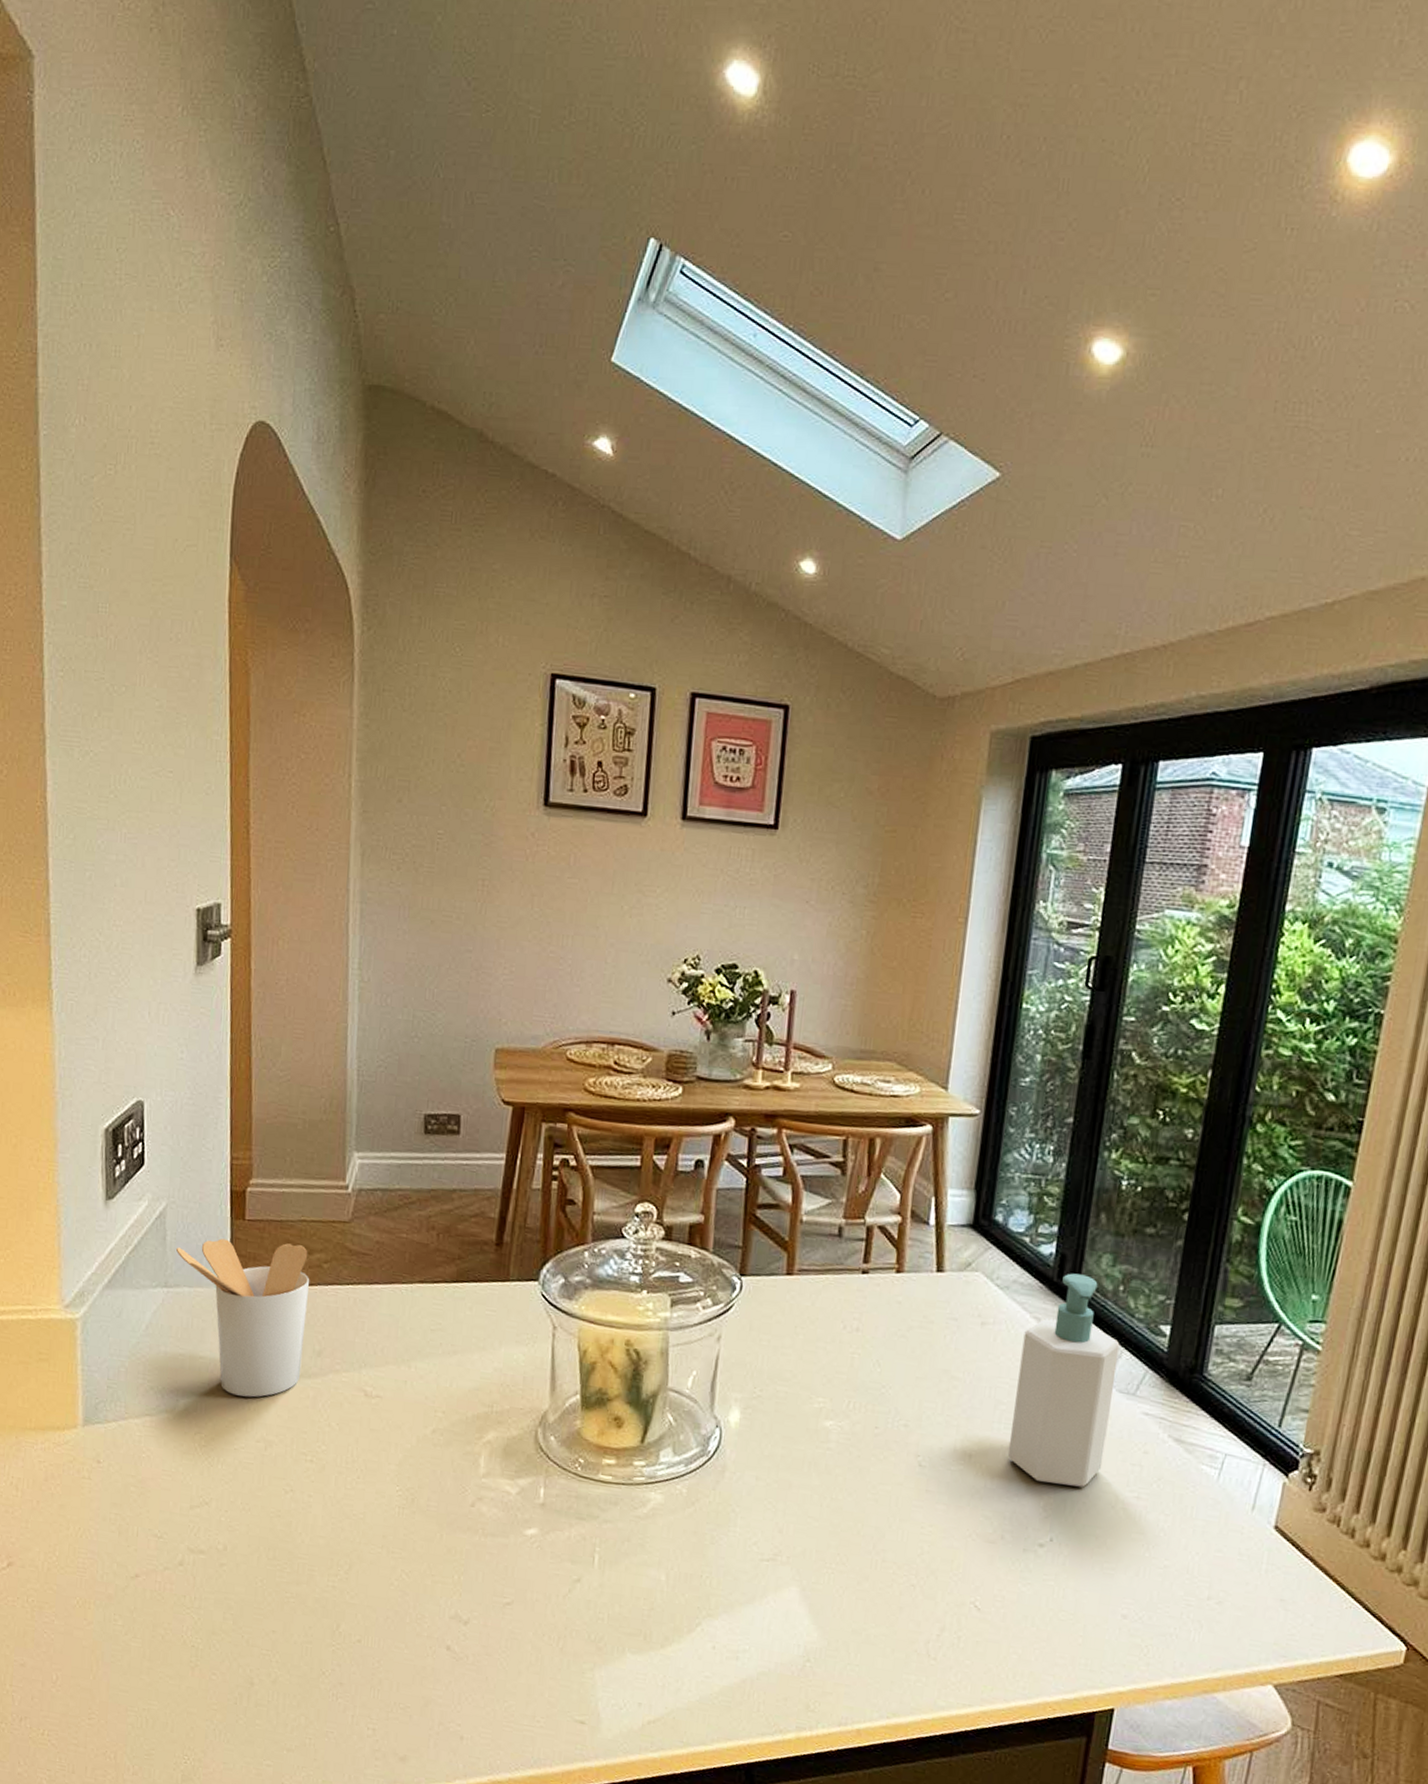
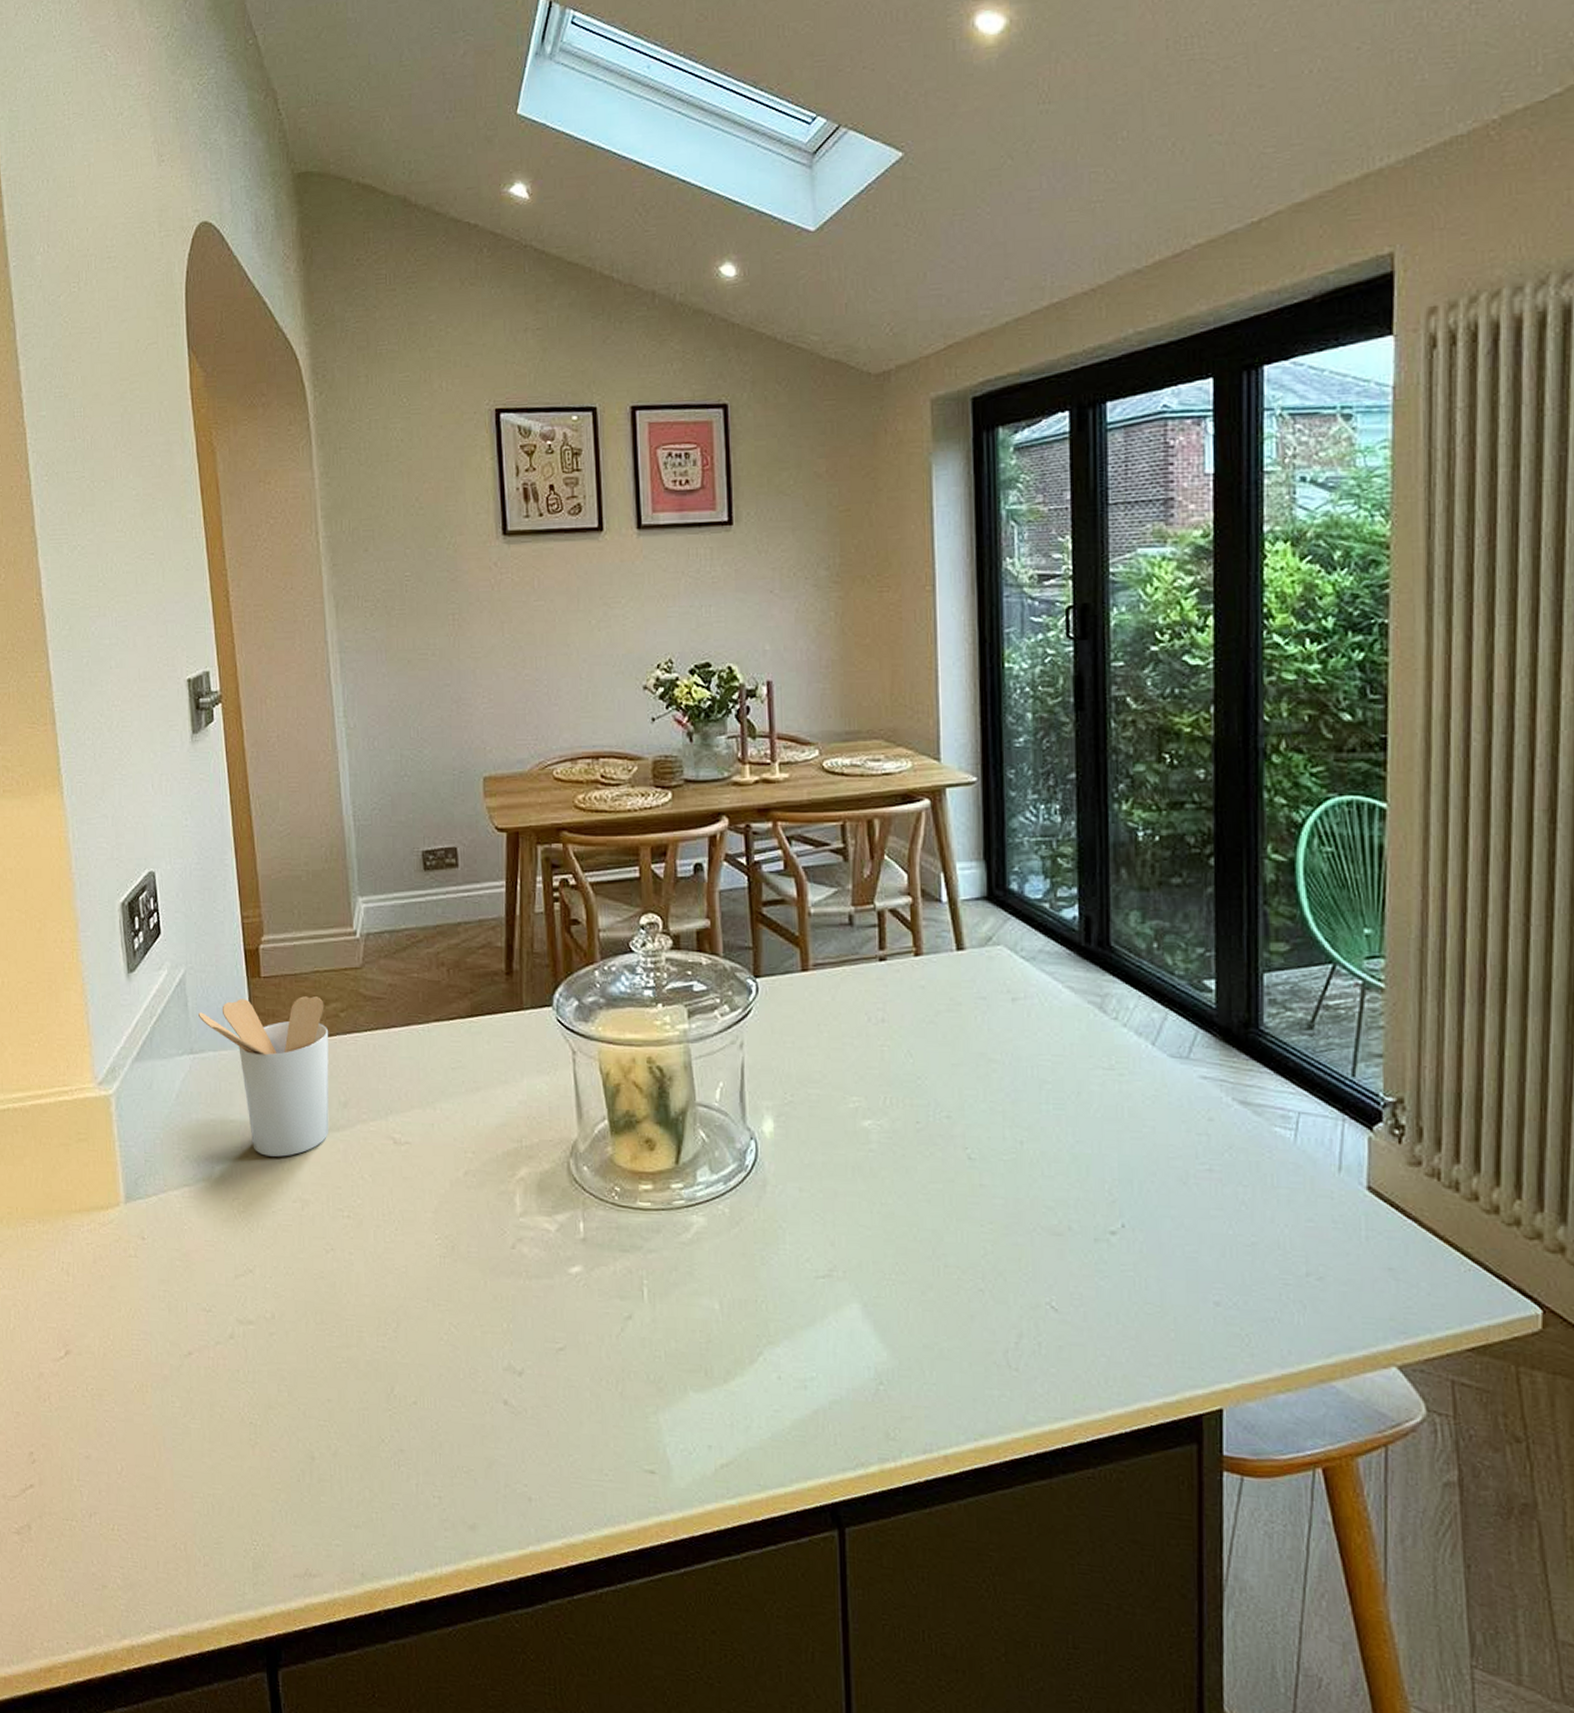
soap bottle: present [1007,1273,1120,1488] -> none [1059,935,1166,1165]

